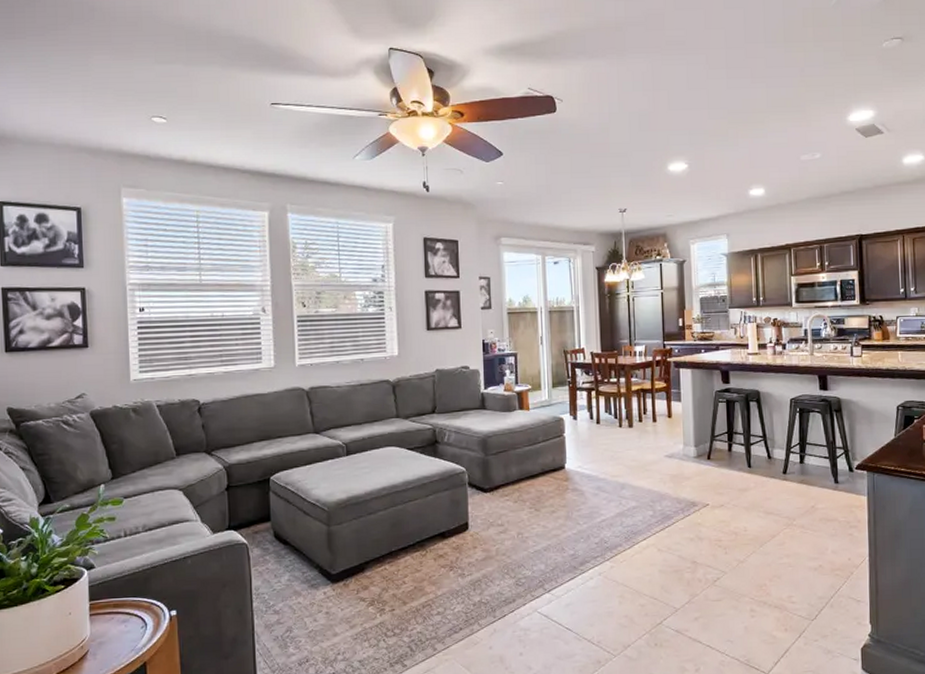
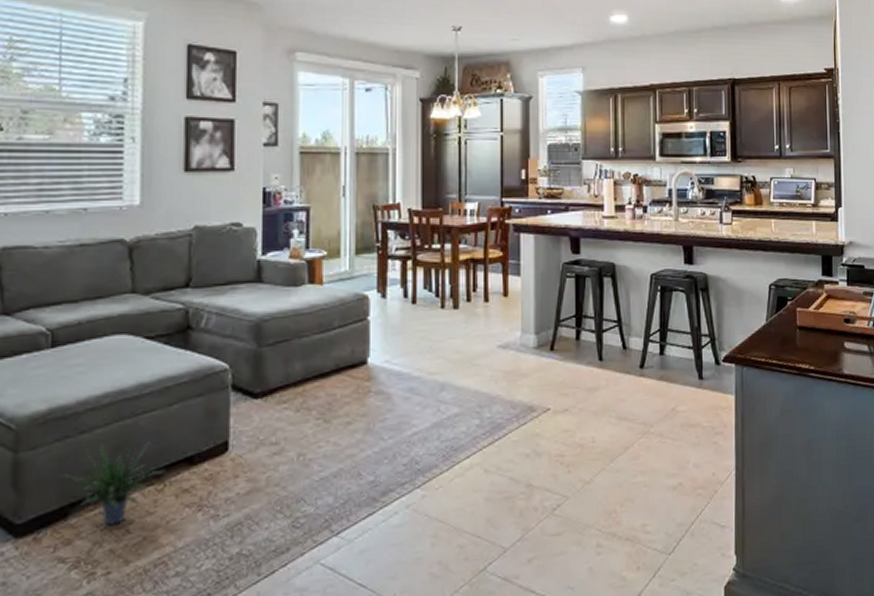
potted plant: none [357,521,427,579] -> present [59,442,166,527]

